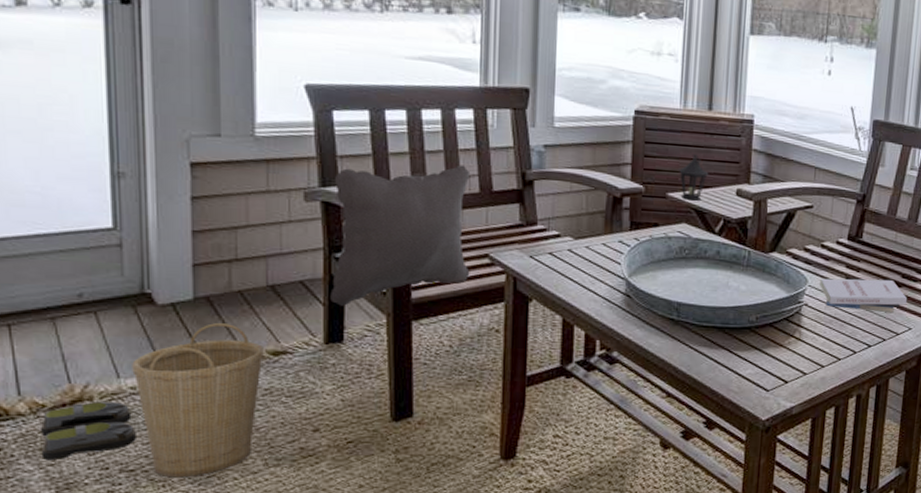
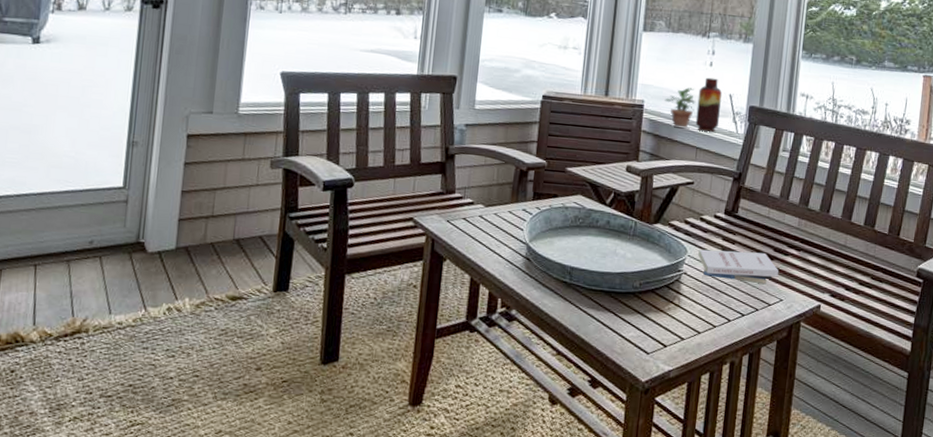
slippers: present [41,402,136,461] -> none [44,334,117,383]
basket: present [132,323,264,478] -> none [121,270,225,406]
cushion: present [330,165,470,307] -> none [281,140,403,260]
lantern: present [679,154,709,201] -> none [577,134,603,175]
potted plant: none [777,99,812,146] -> present [664,87,695,128]
vase: none [813,88,842,151] -> present [695,77,722,133]

